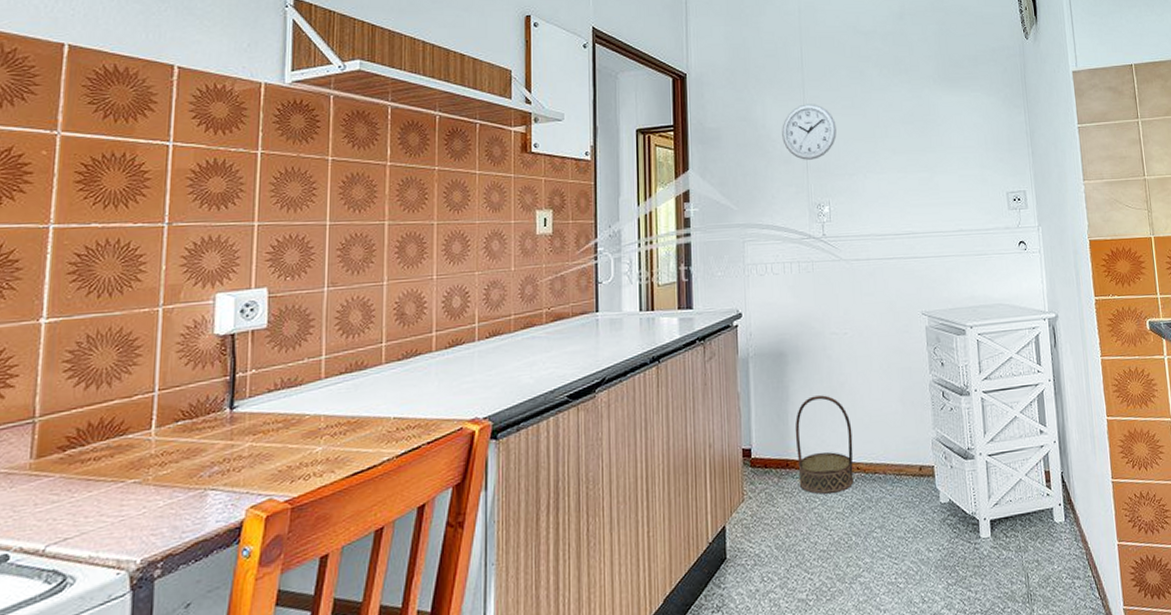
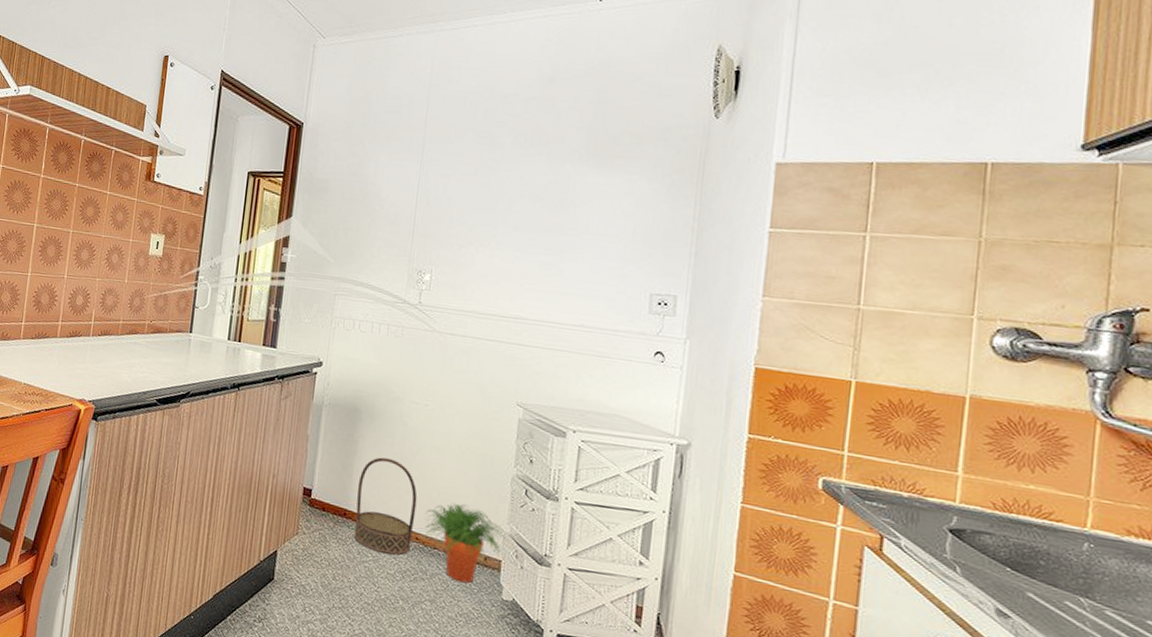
wall clock: present [782,104,837,160] -> none [391,166,453,225]
potted plant: none [862,421,936,500] -> present [425,503,507,584]

